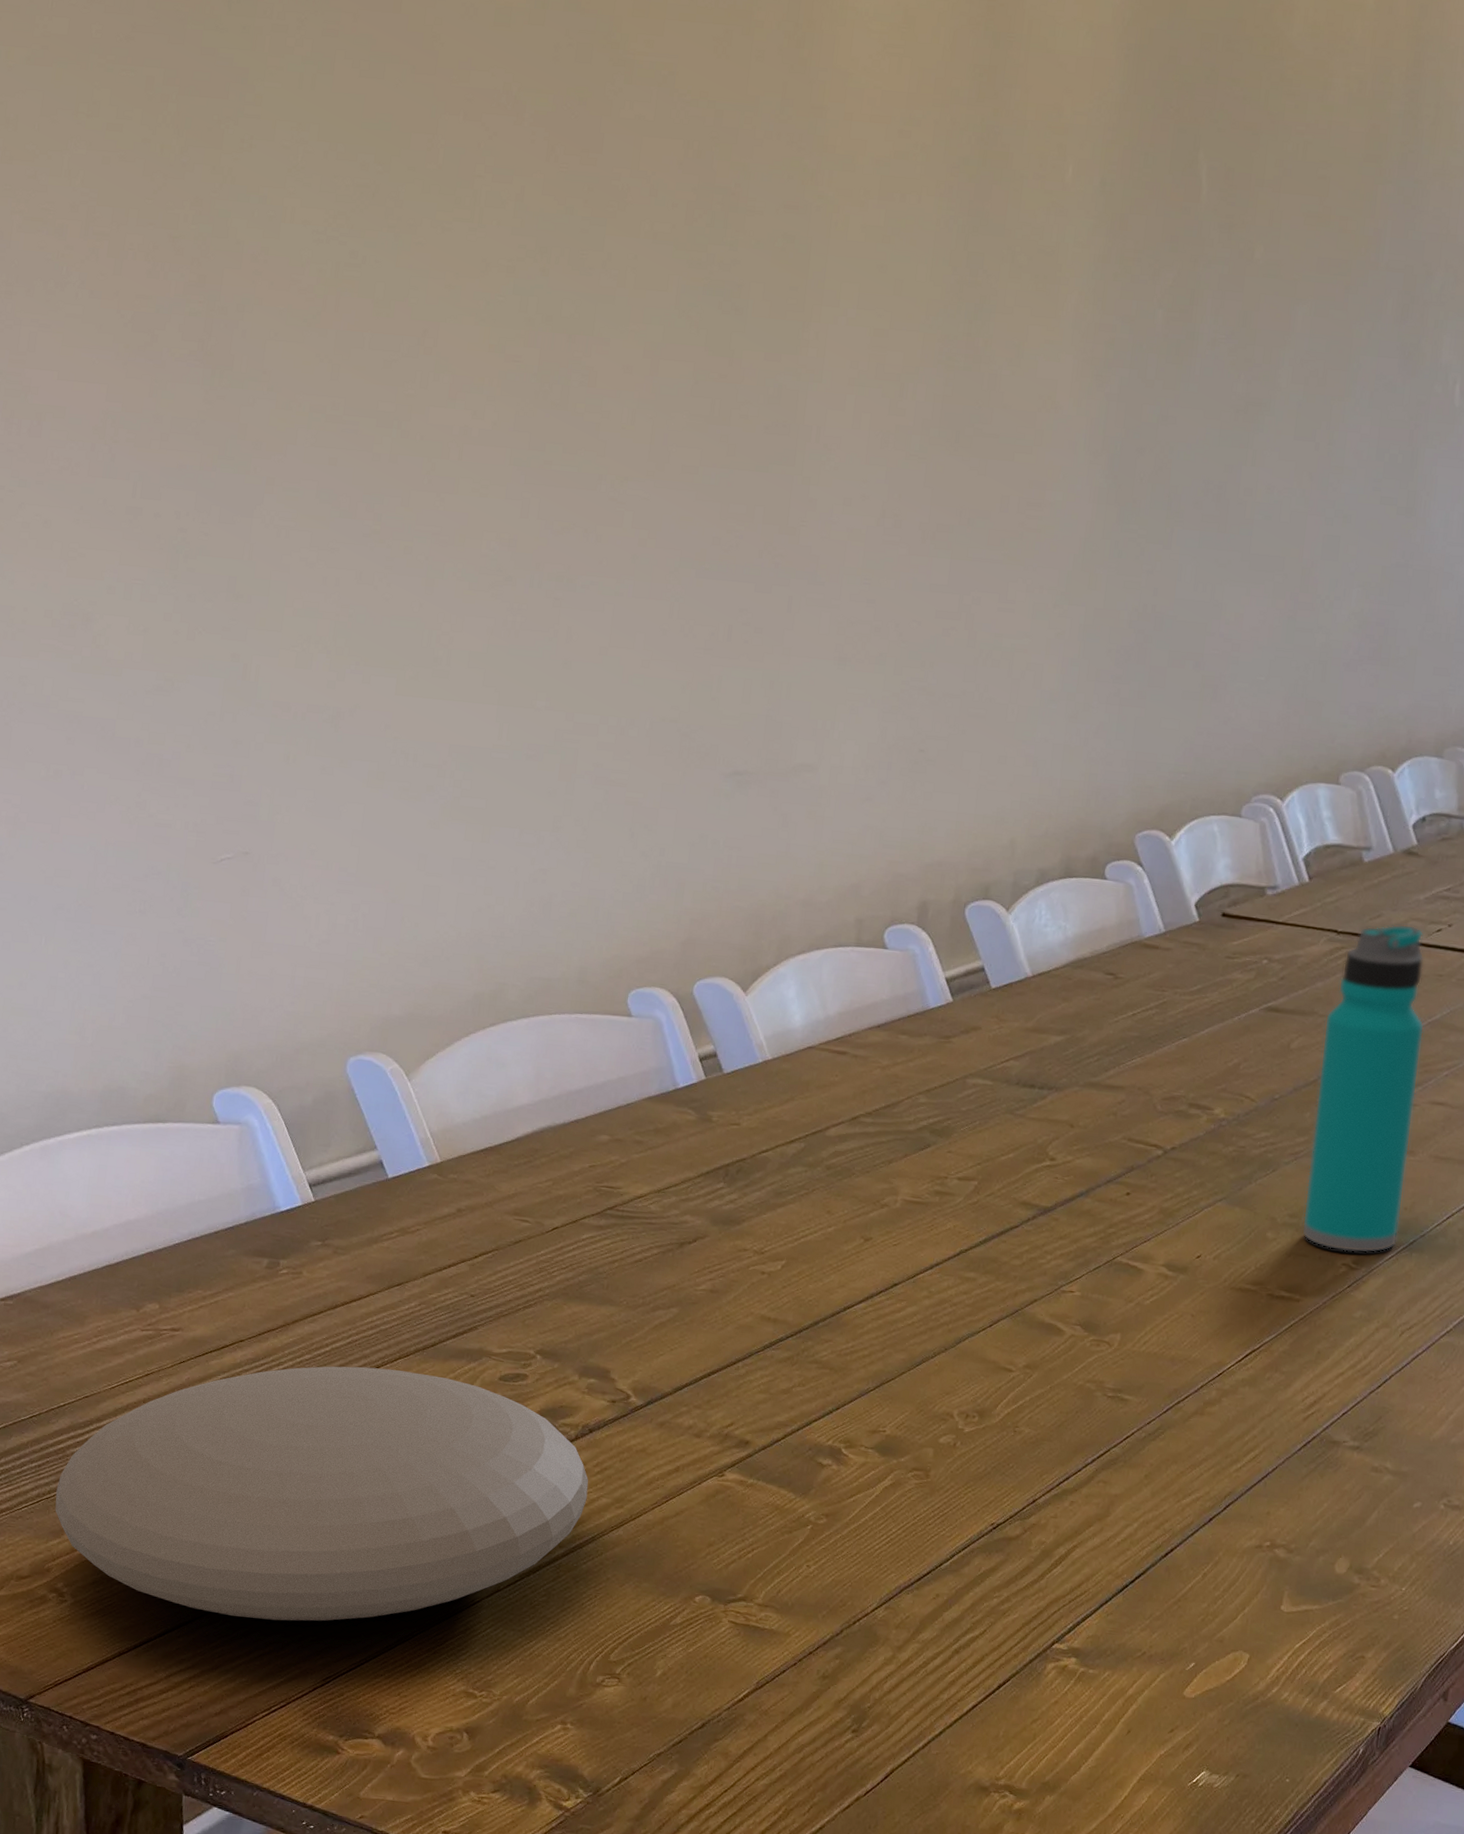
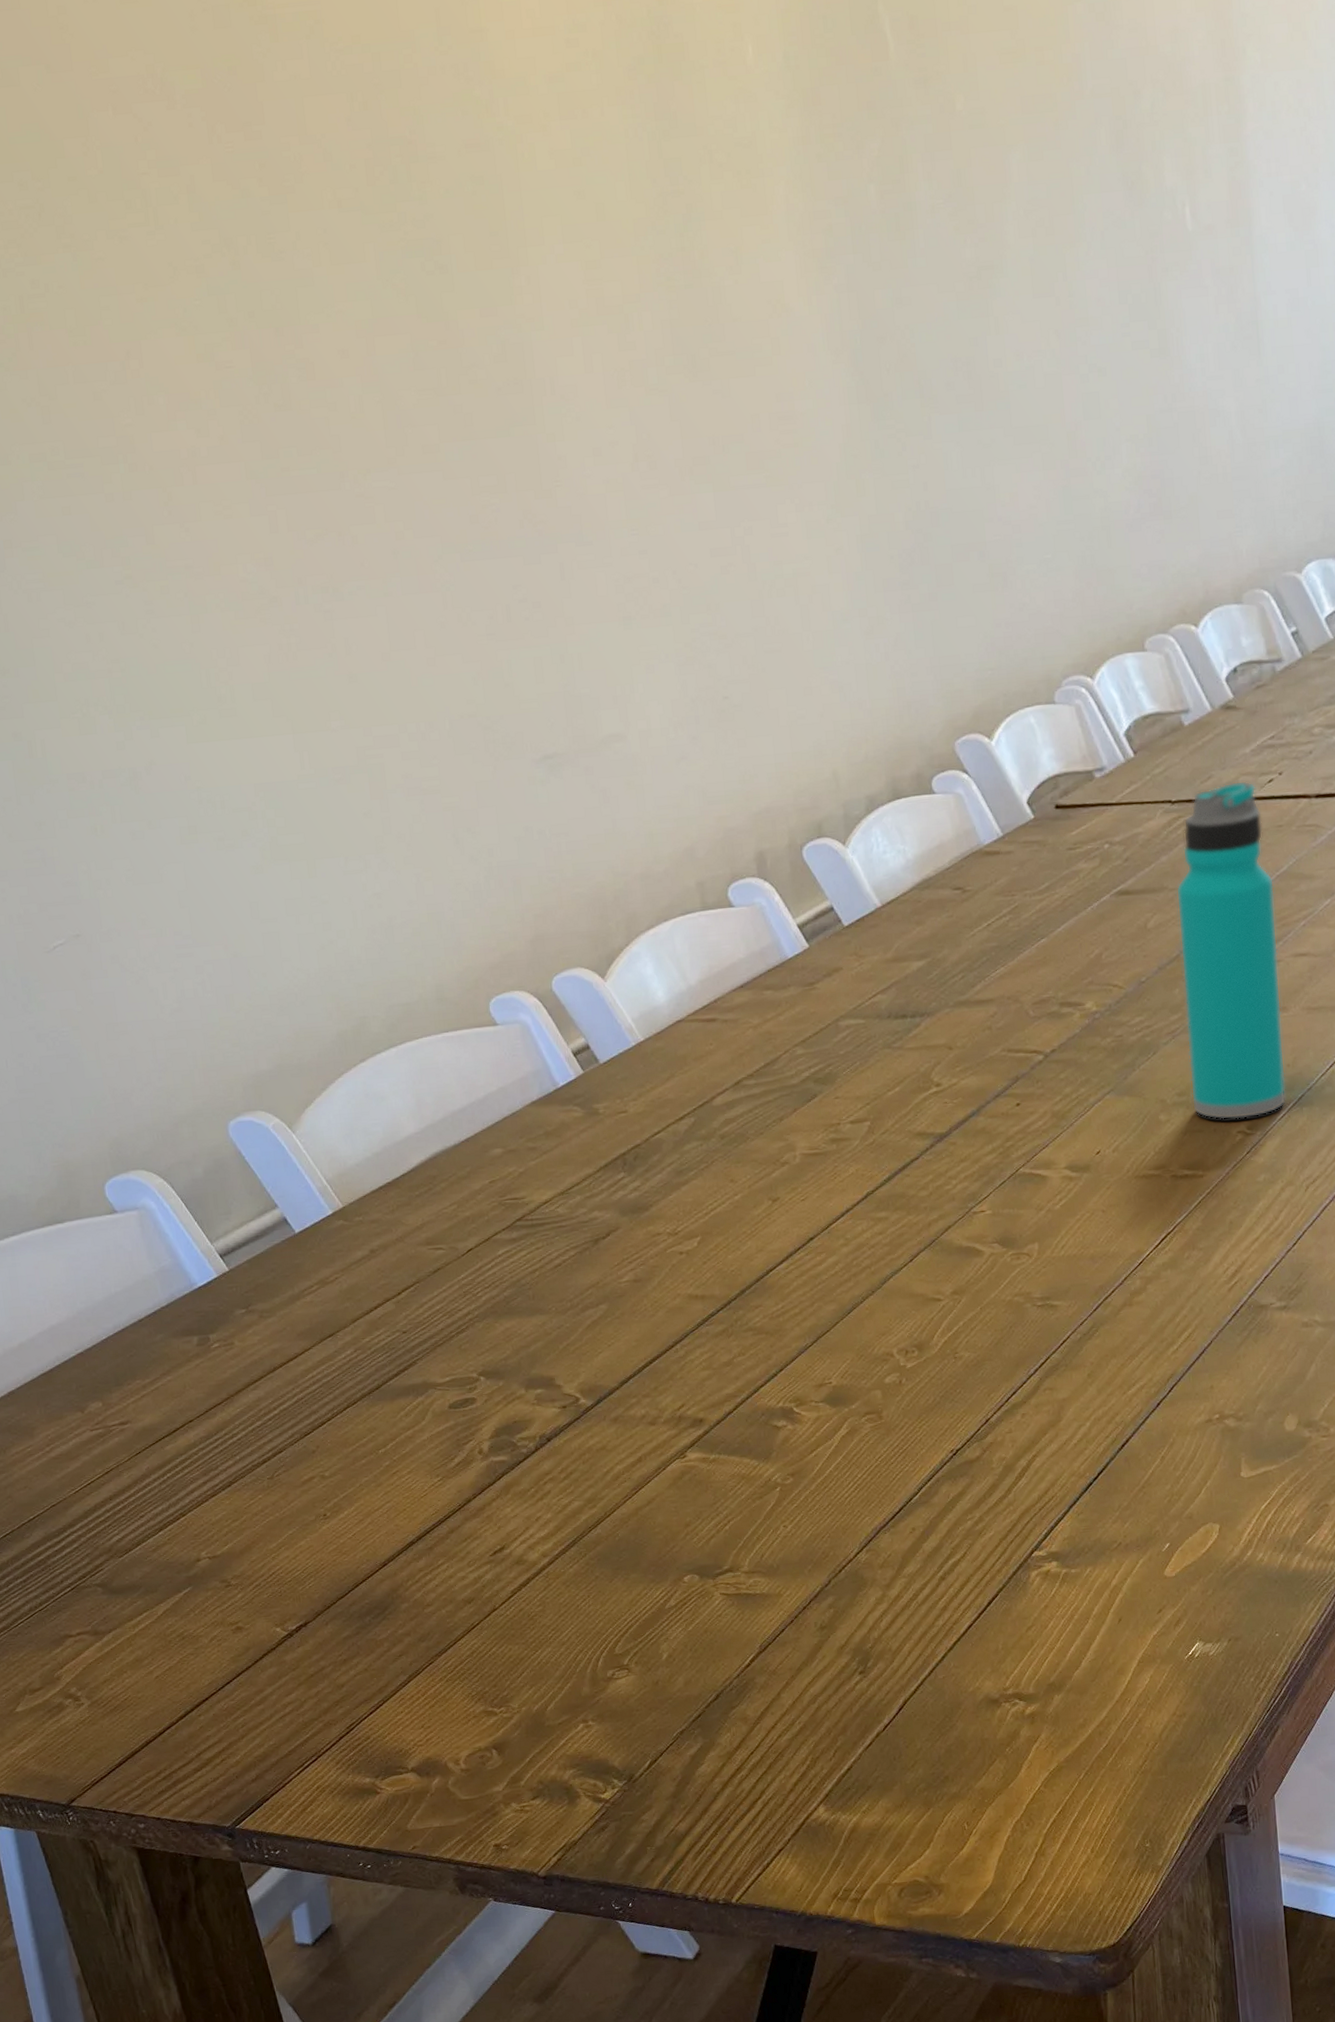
plate: present [55,1366,589,1621] -> none [46,1416,560,1687]

